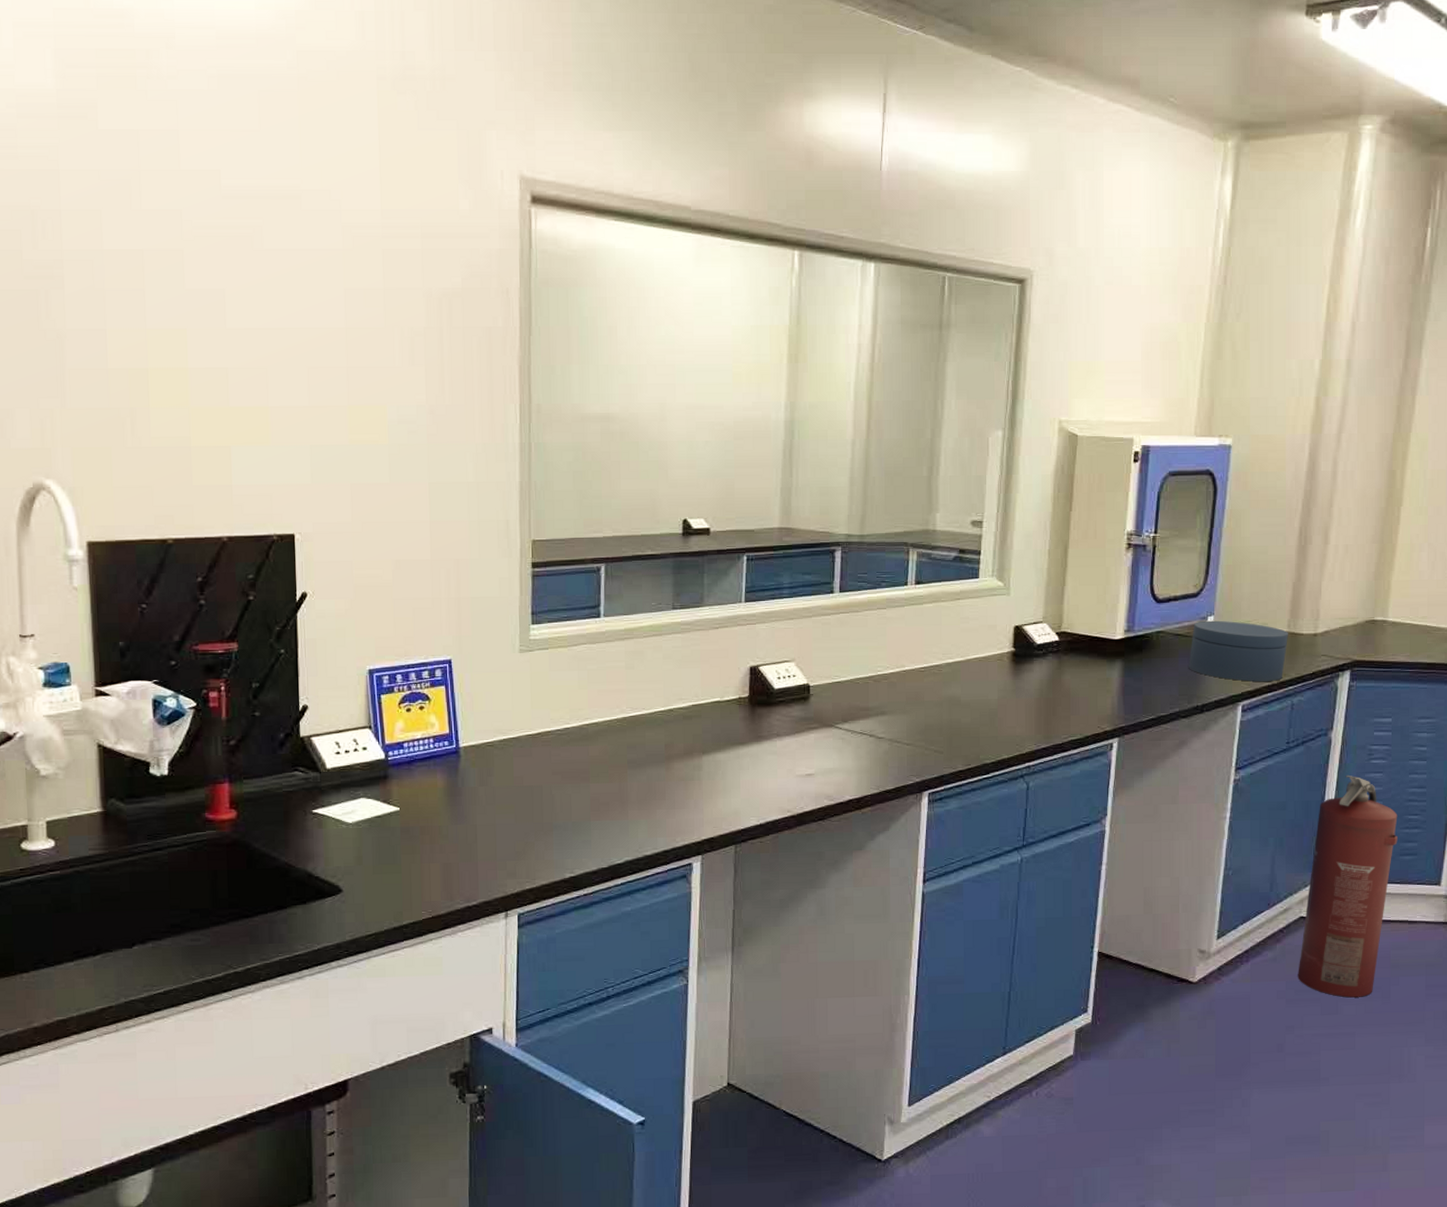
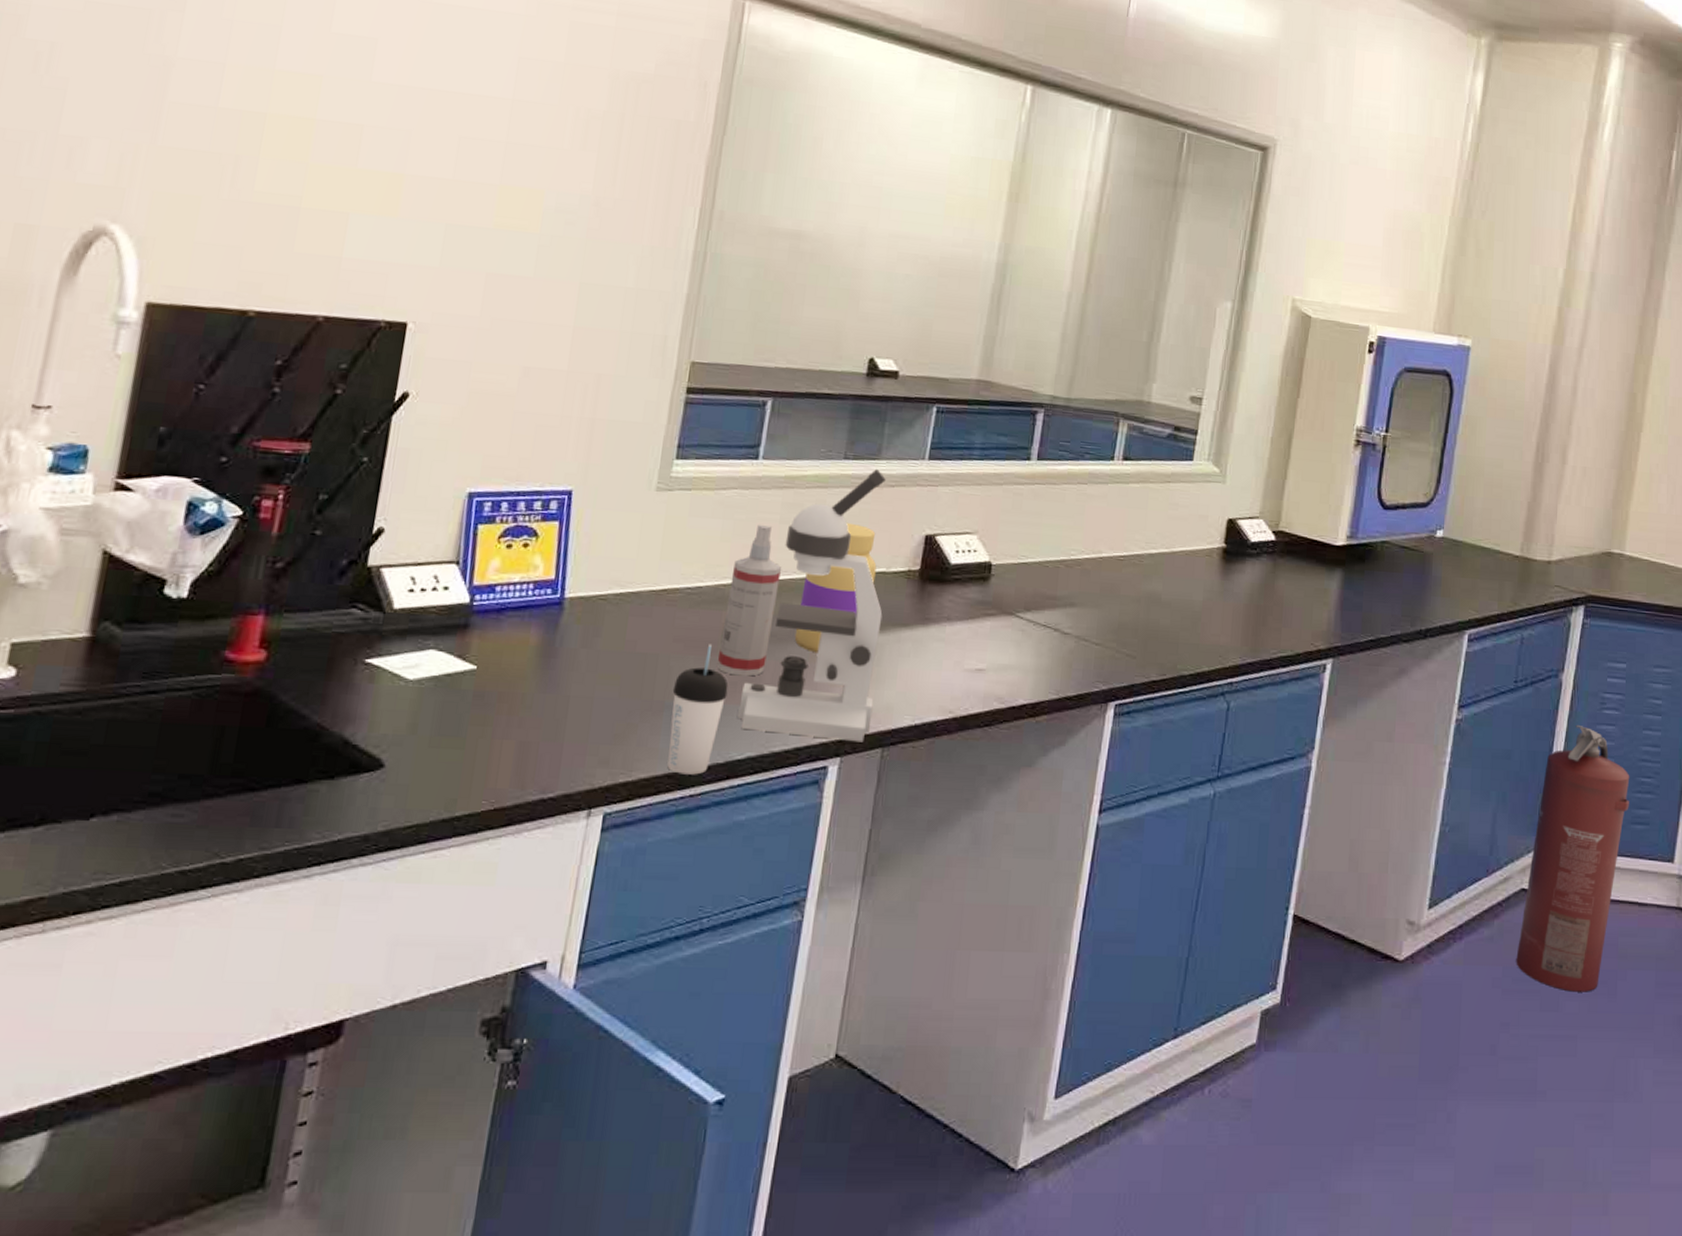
beverage cup: none [557,773,602,879] -> present [667,643,728,775]
spray bottle: none [590,671,632,797] -> present [716,524,781,677]
microscope: none [613,614,724,842] -> present [738,468,886,743]
jar: none [651,663,712,773] -> present [794,522,877,653]
container: present [1189,620,1289,682] -> none [1414,534,1522,610]

